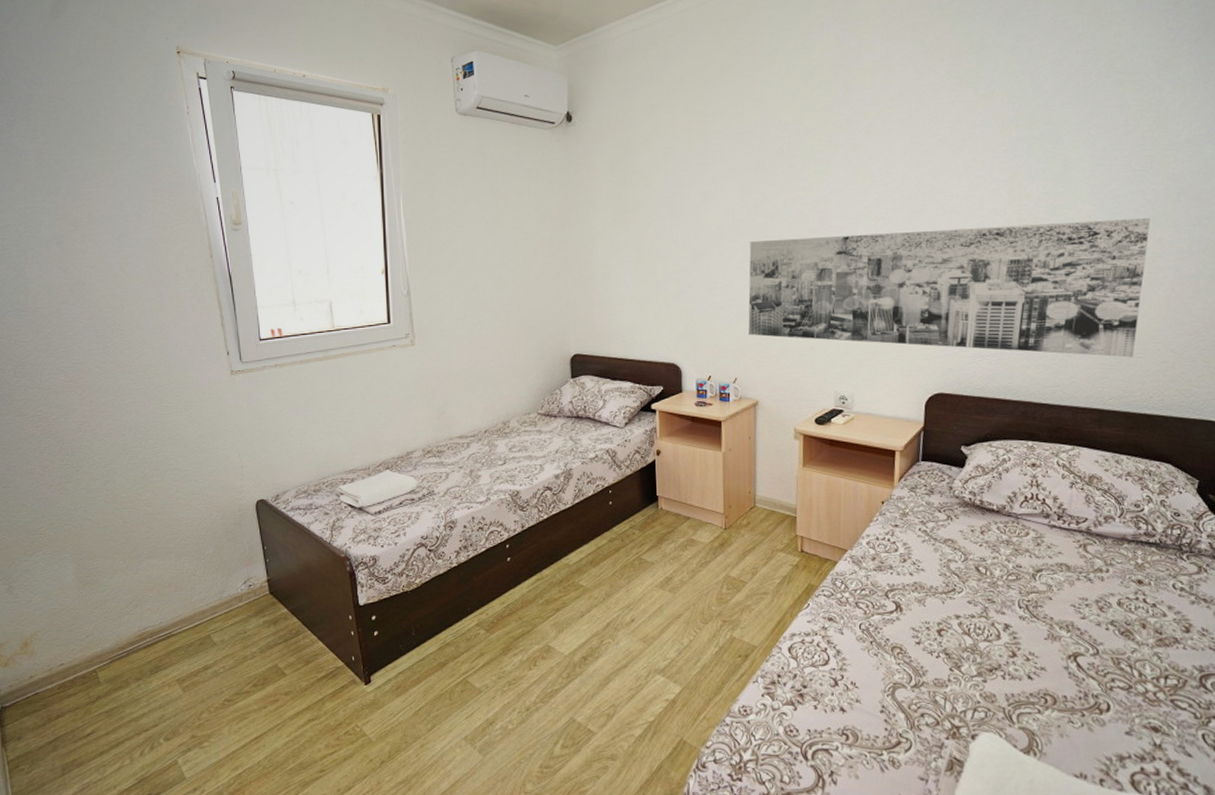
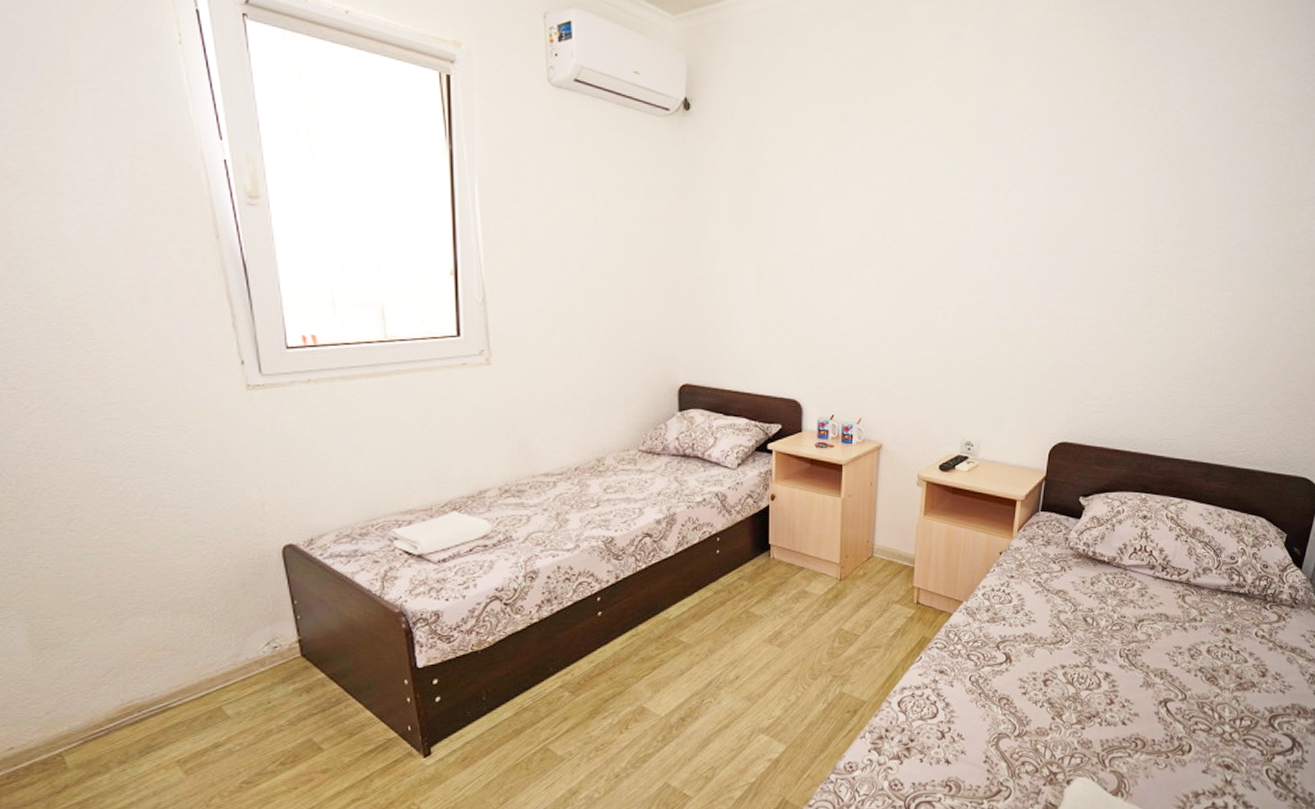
wall art: present [748,217,1151,358] -> none [876,268,1271,413]

